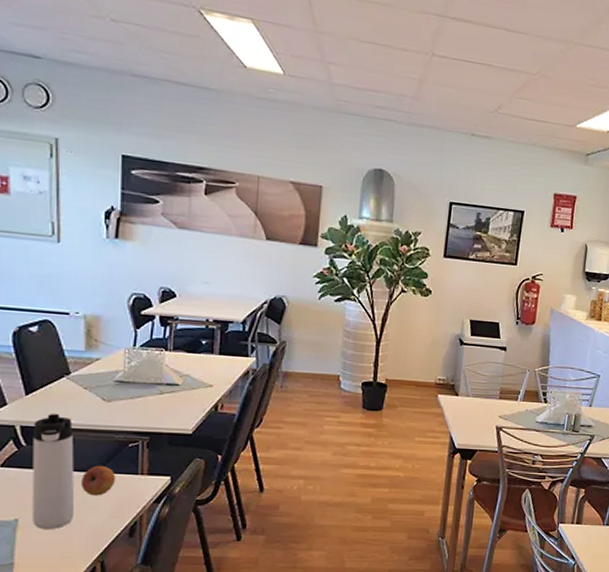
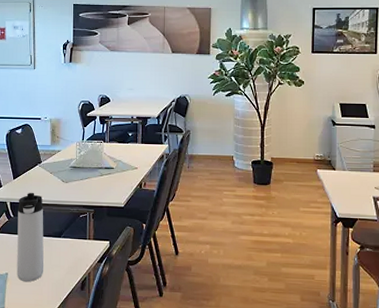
fruit: present [80,465,116,496] -> none [48,232,72,256]

